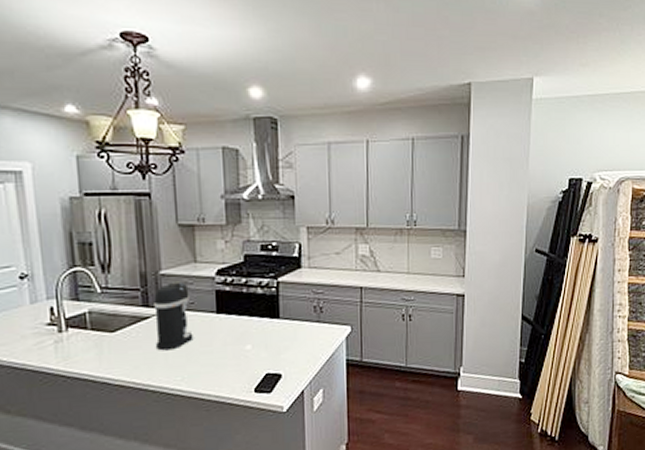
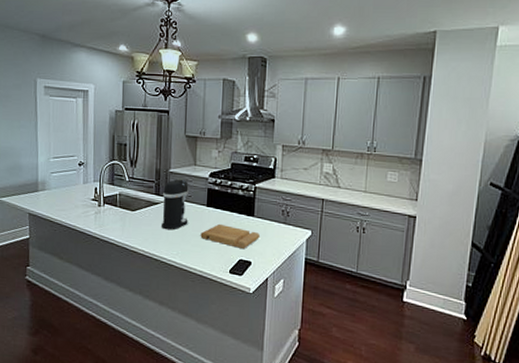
cutting board: none [211,333,289,361] -> present [200,223,260,250]

